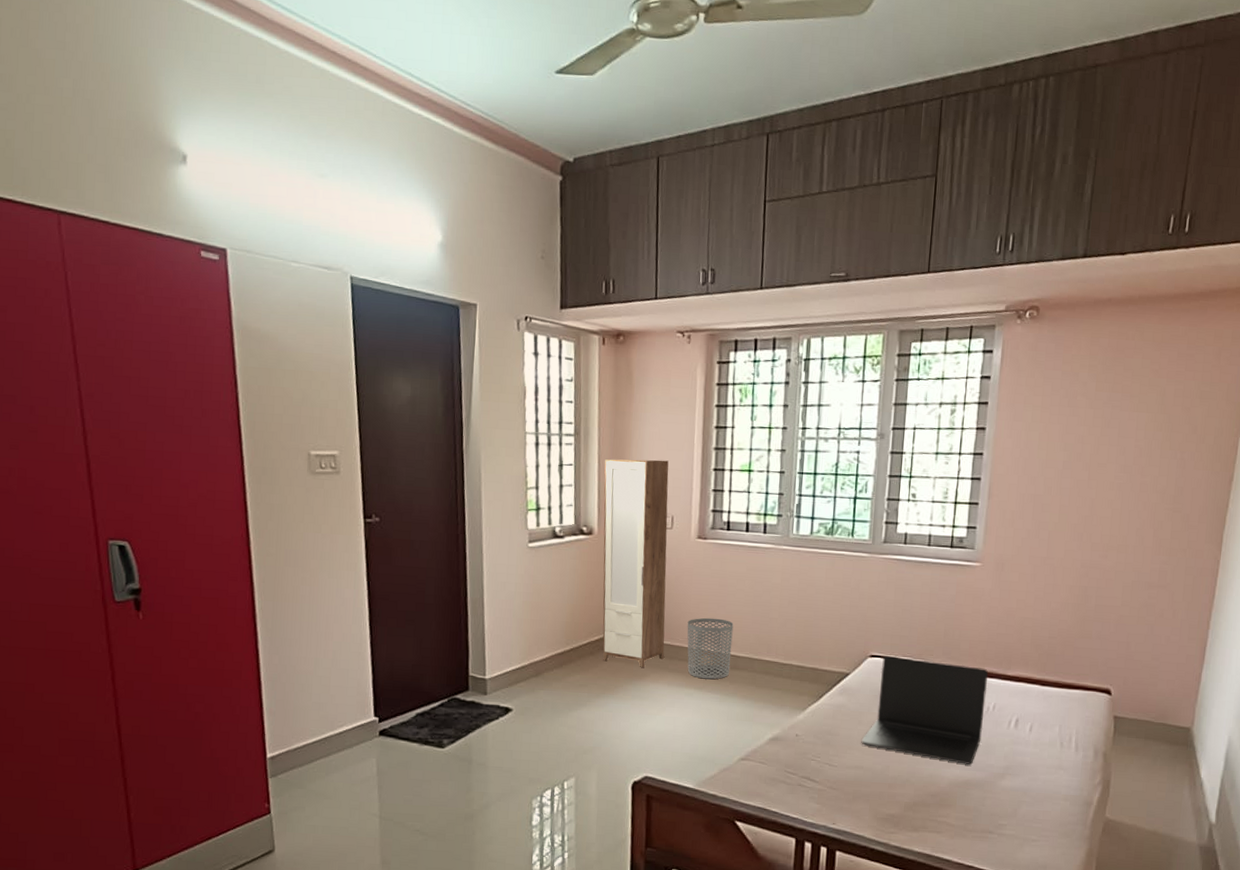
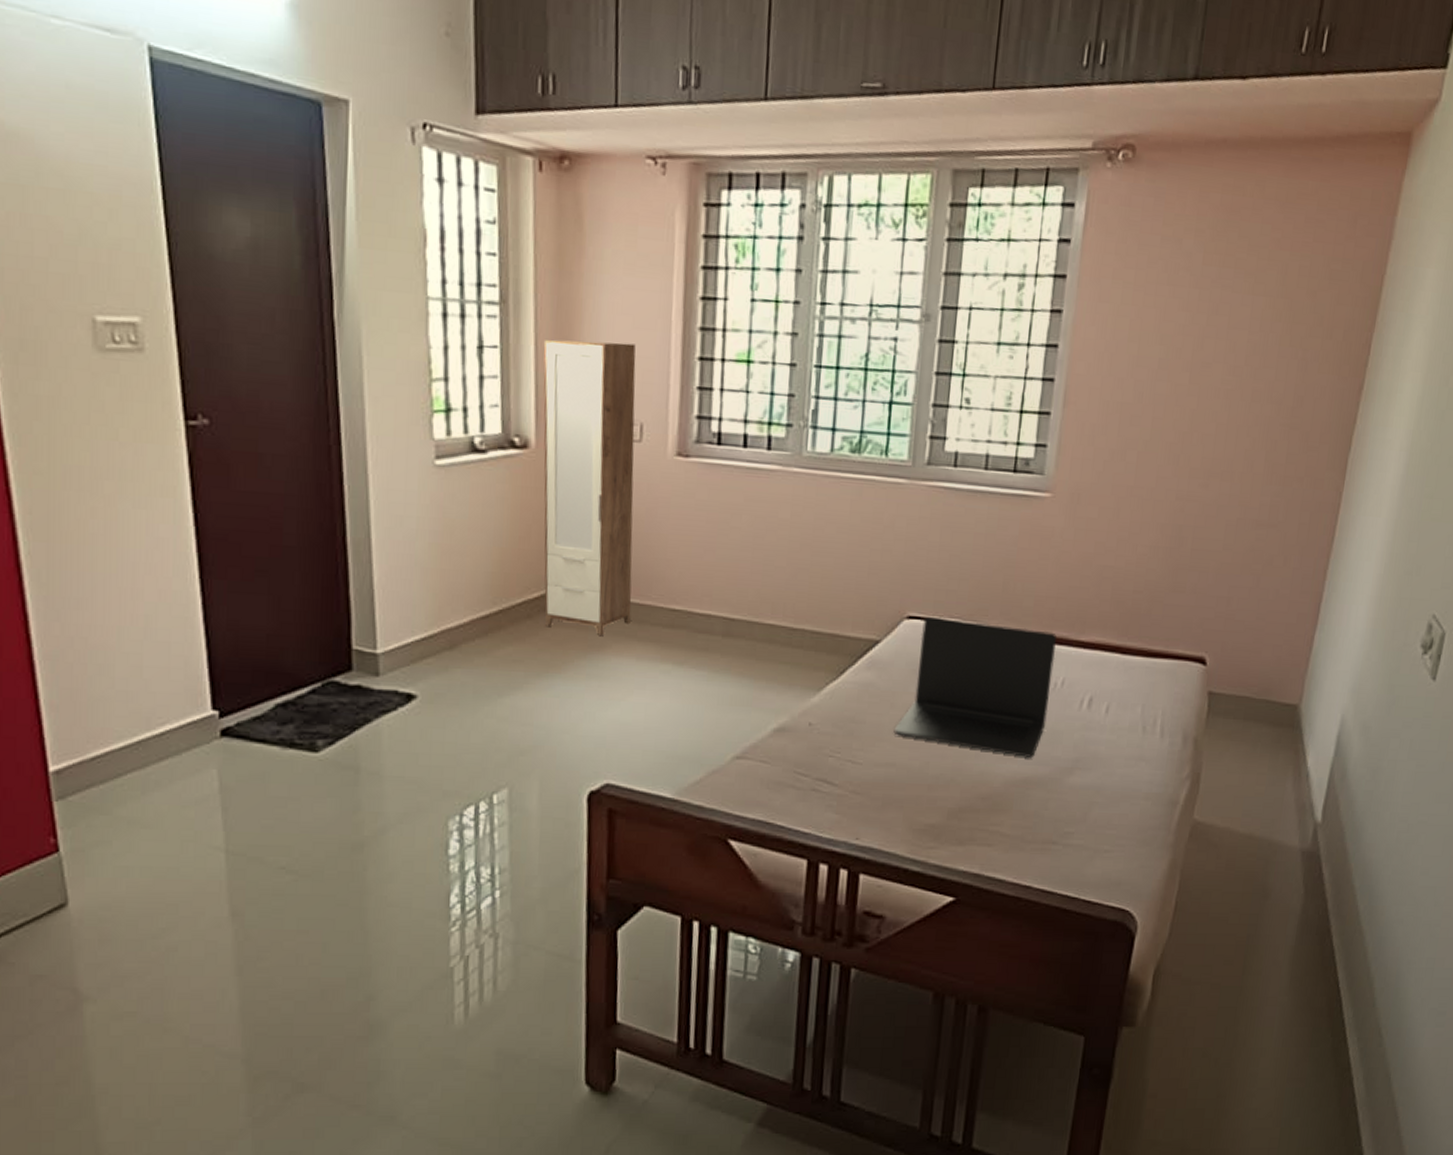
waste bin: present [687,617,734,680] -> none [662,566,726,651]

